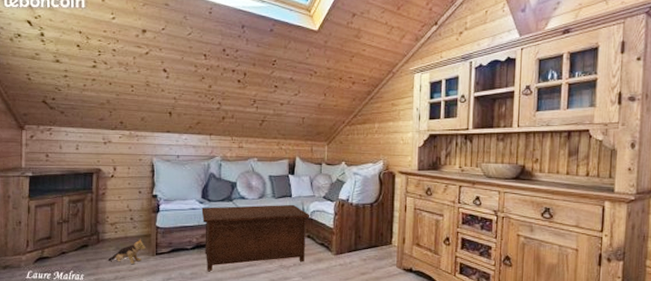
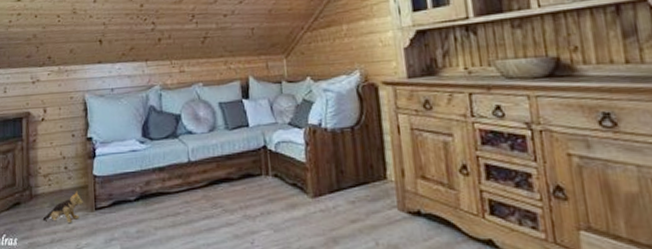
cabinet: present [201,204,310,271] -> none [143,136,275,227]

